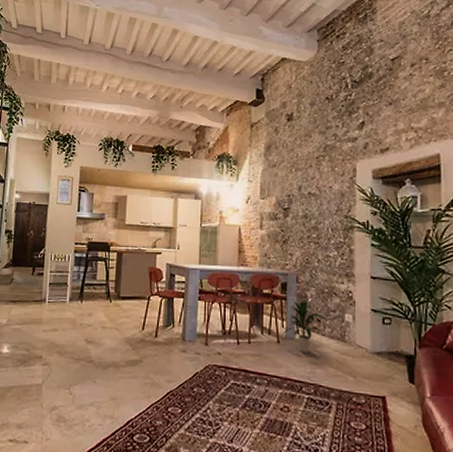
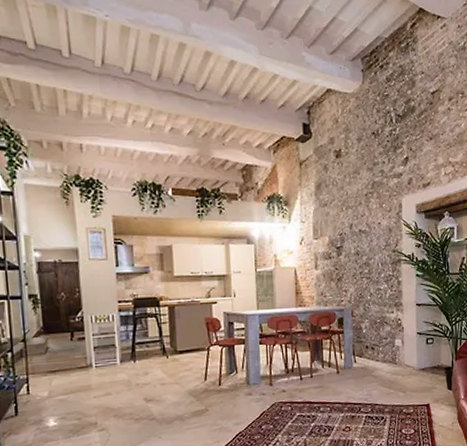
indoor plant: present [282,300,323,353] -> none [341,331,376,379]

